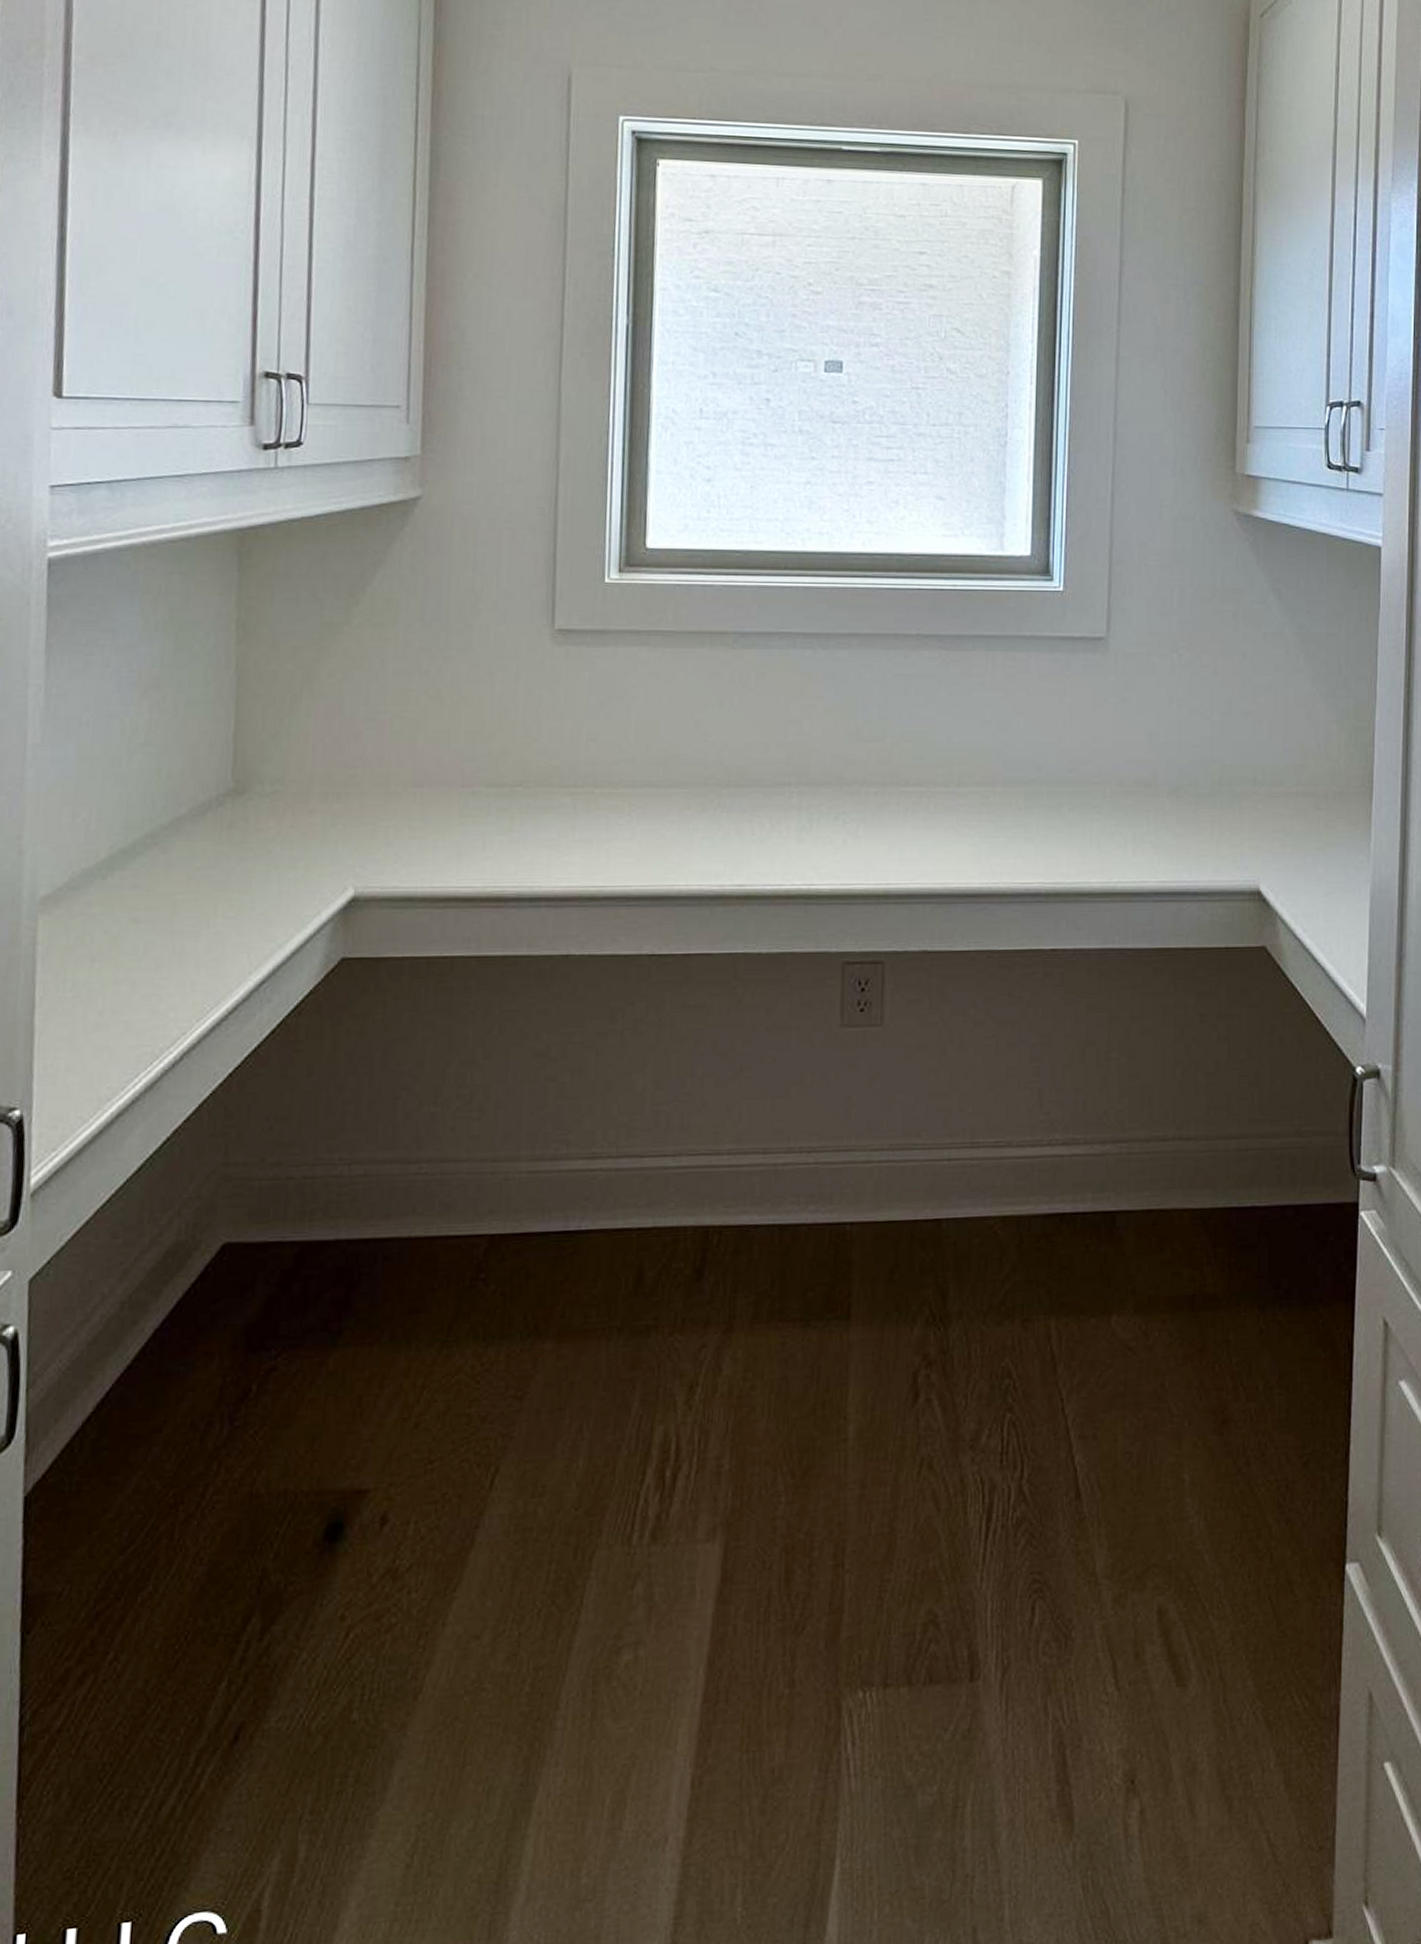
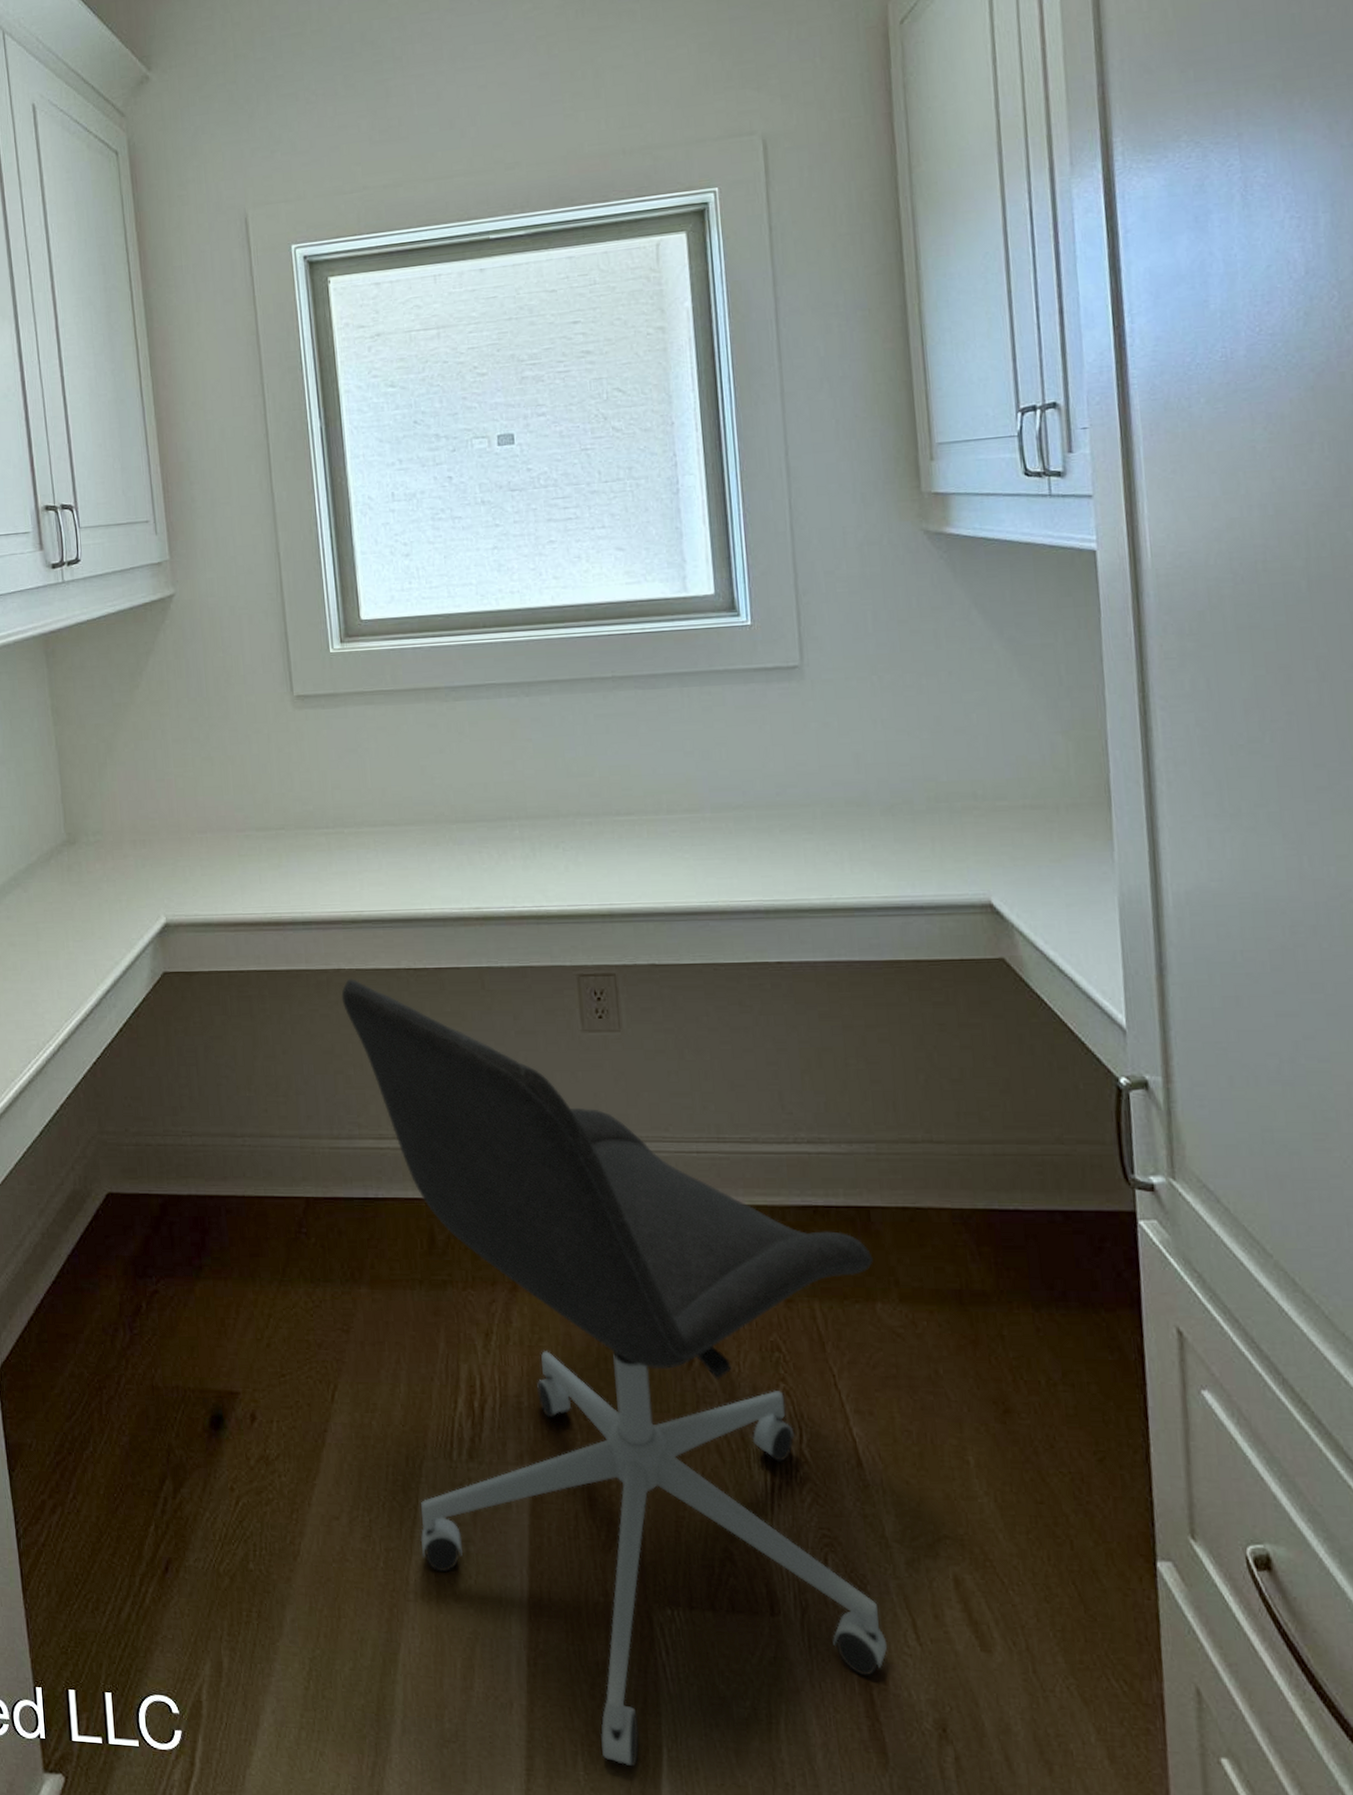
office chair: none [566,966,1113,1890] -> present [341,979,888,1767]

